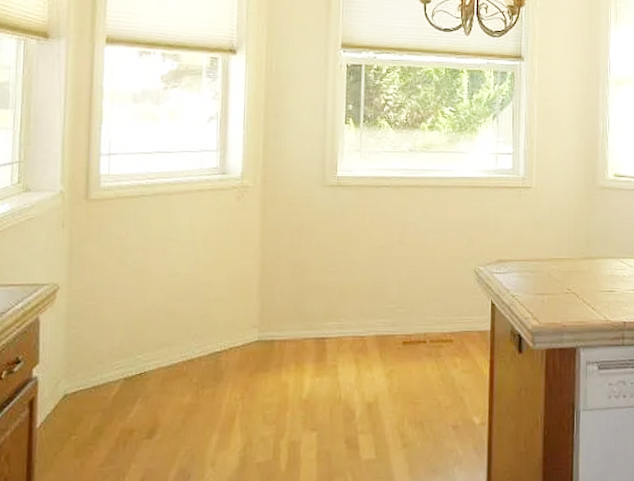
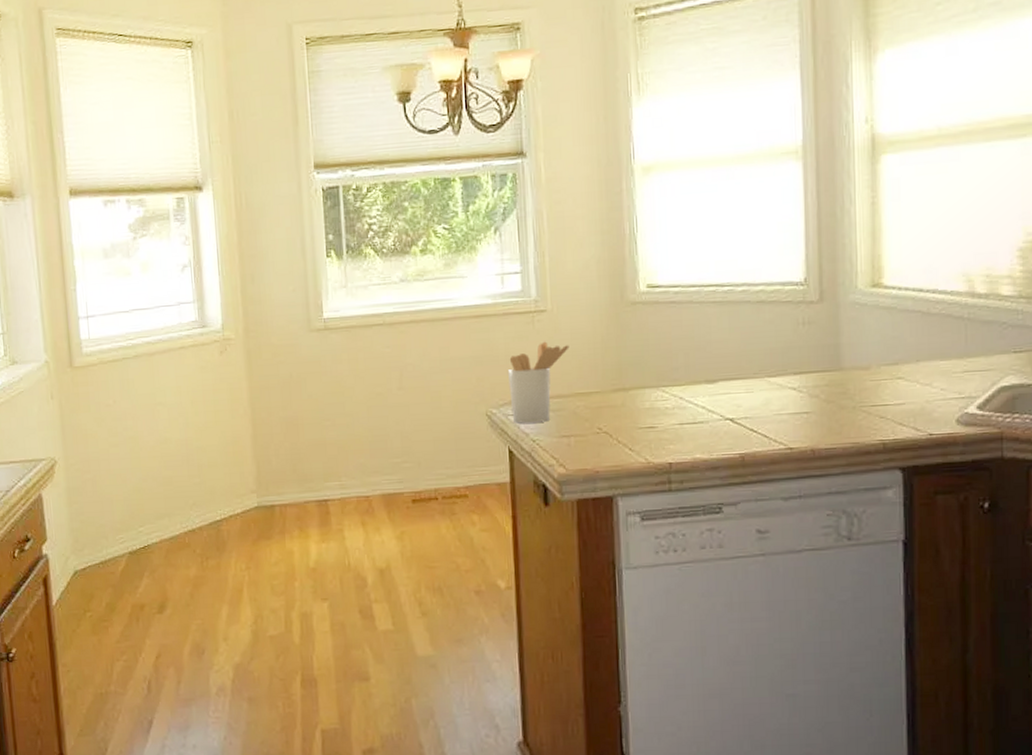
utensil holder: none [495,213,548,281] -> present [507,341,570,424]

